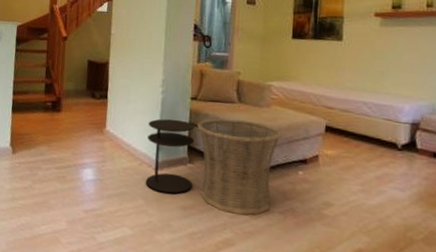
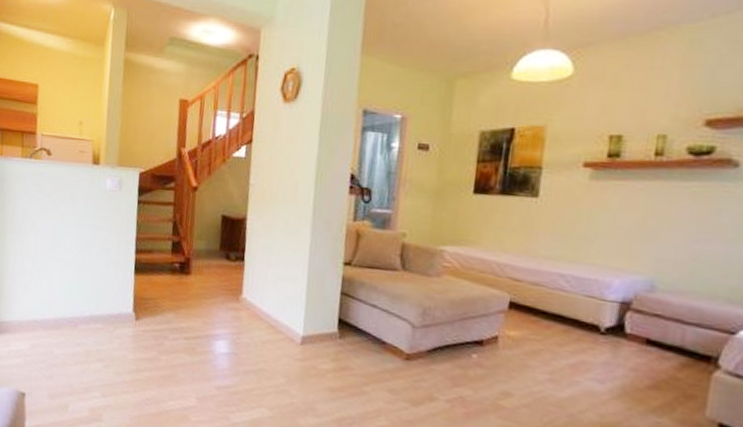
side table: present [146,119,195,195] -> none [288,286,348,374]
basket: present [197,118,283,216] -> none [350,288,455,402]

